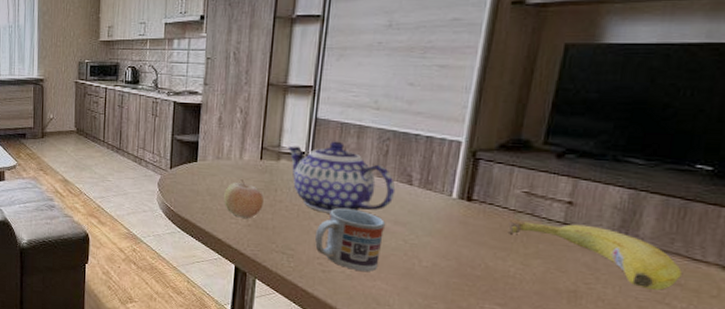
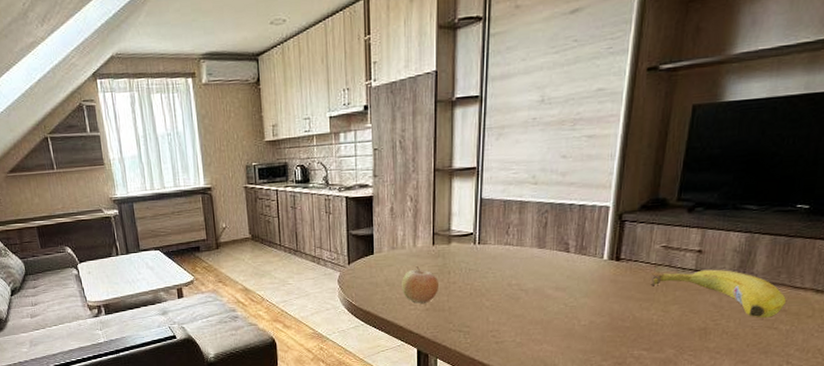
teapot: present [287,141,396,213] -> none [457,219,555,288]
cup: present [315,208,386,272] -> none [488,281,548,337]

